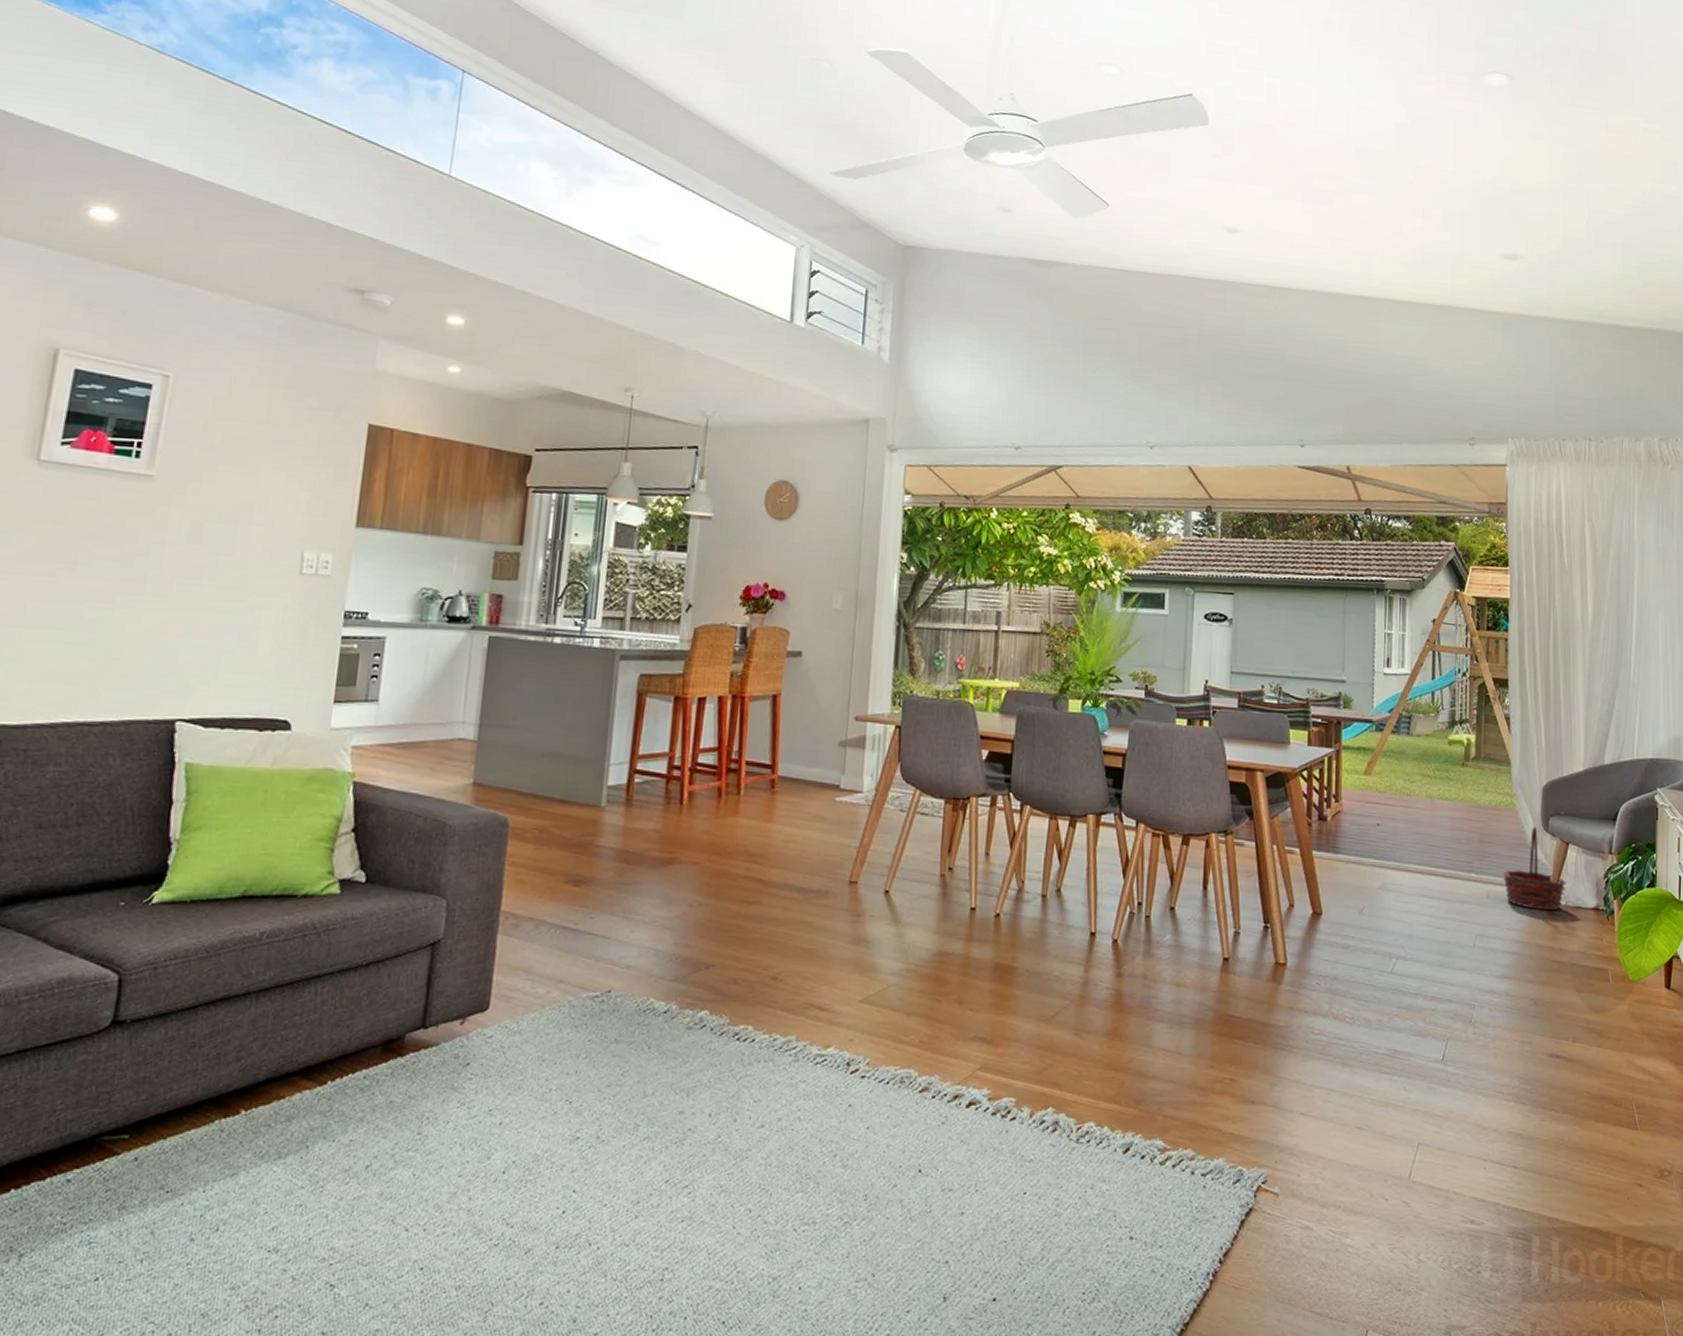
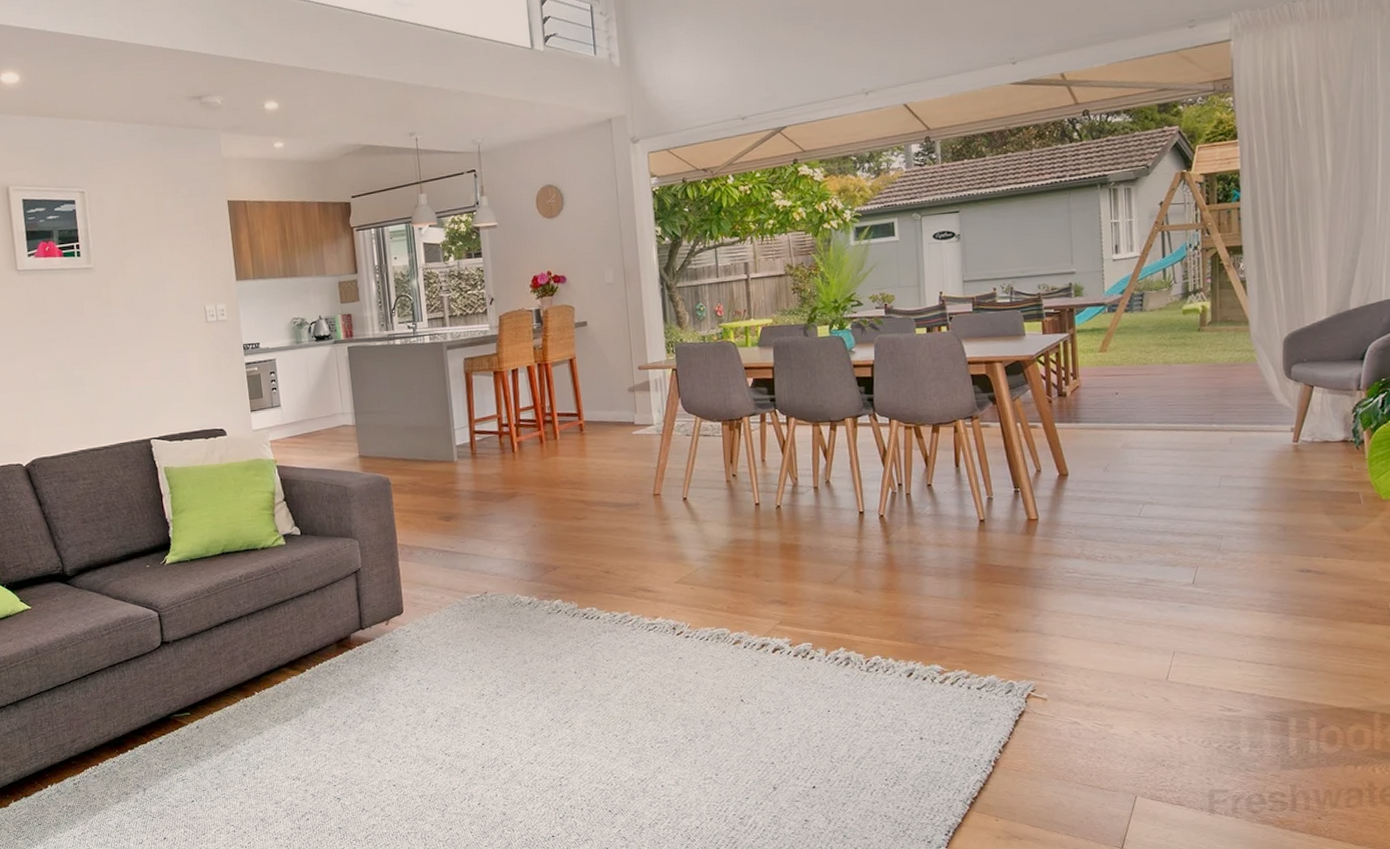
basket: present [1503,827,1567,911] -> none [1246,376,1313,449]

